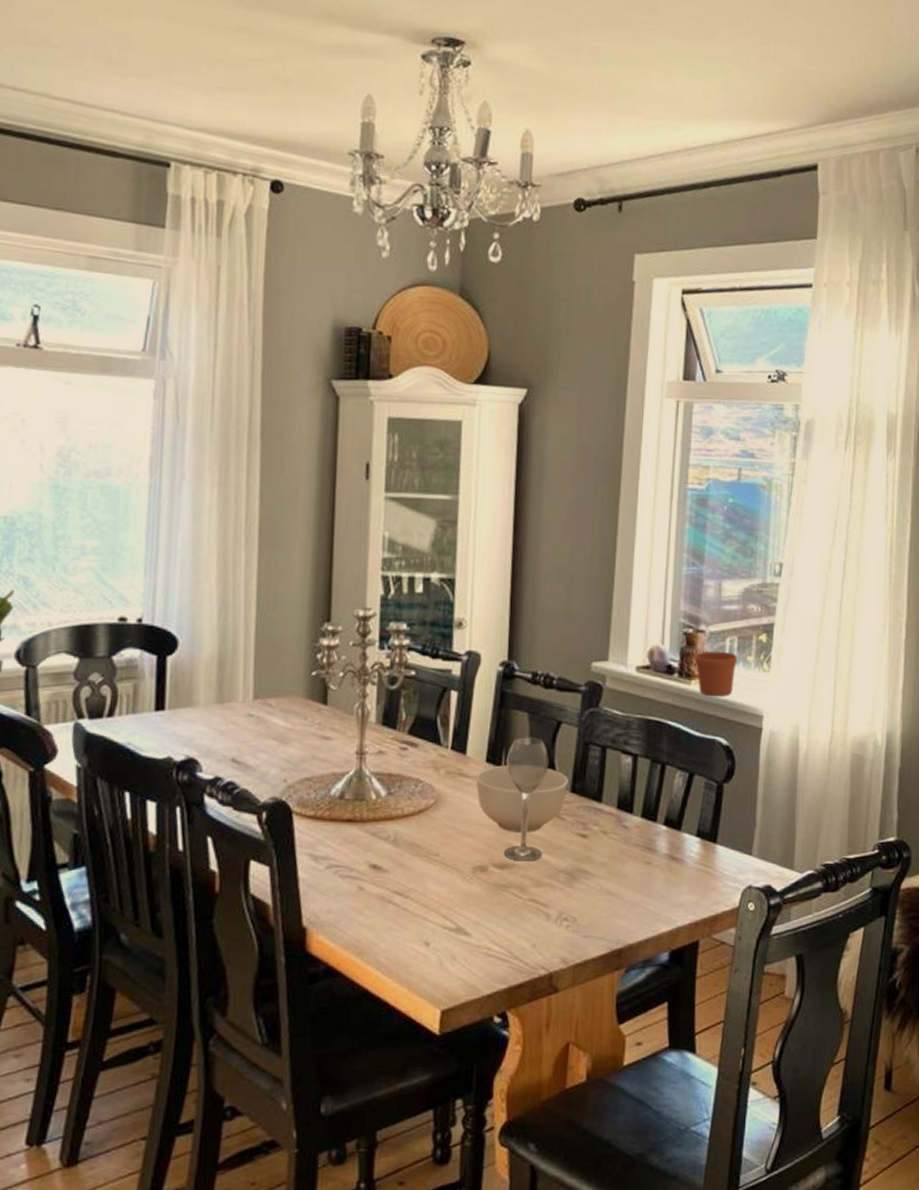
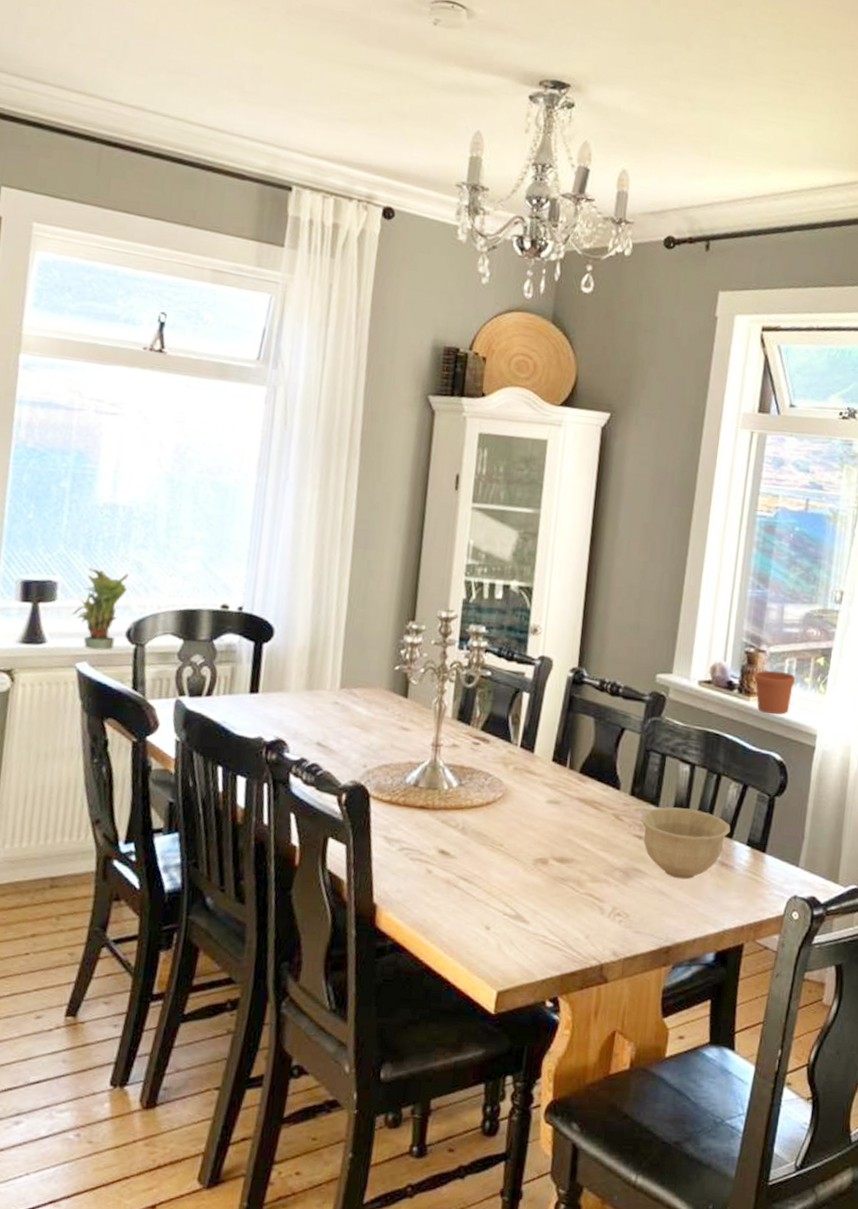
bowl: present [475,765,569,832] -> none [541,765,629,830]
wineglass: present [503,737,549,861] -> none [564,740,612,858]
bowl: none [583,802,678,877] -> present [640,807,731,880]

